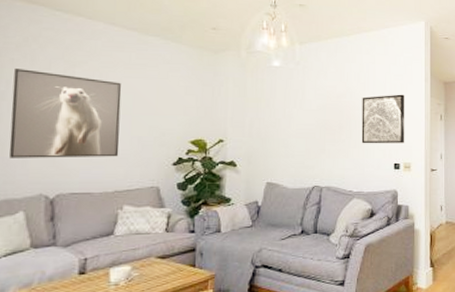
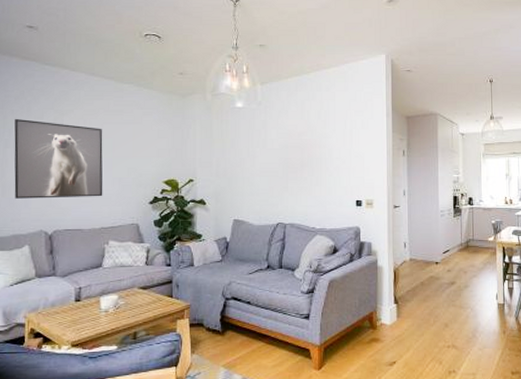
wall art: present [361,94,405,144] -> none [323,130,367,181]

